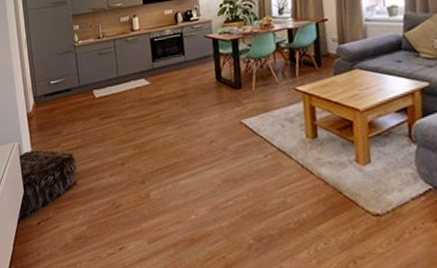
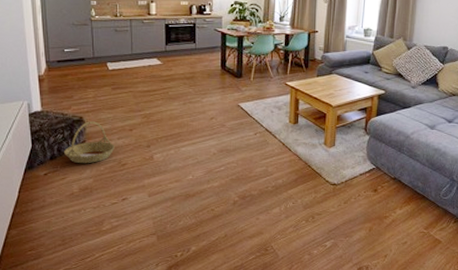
basket: none [56,158,107,209] -> present [64,121,115,164]

